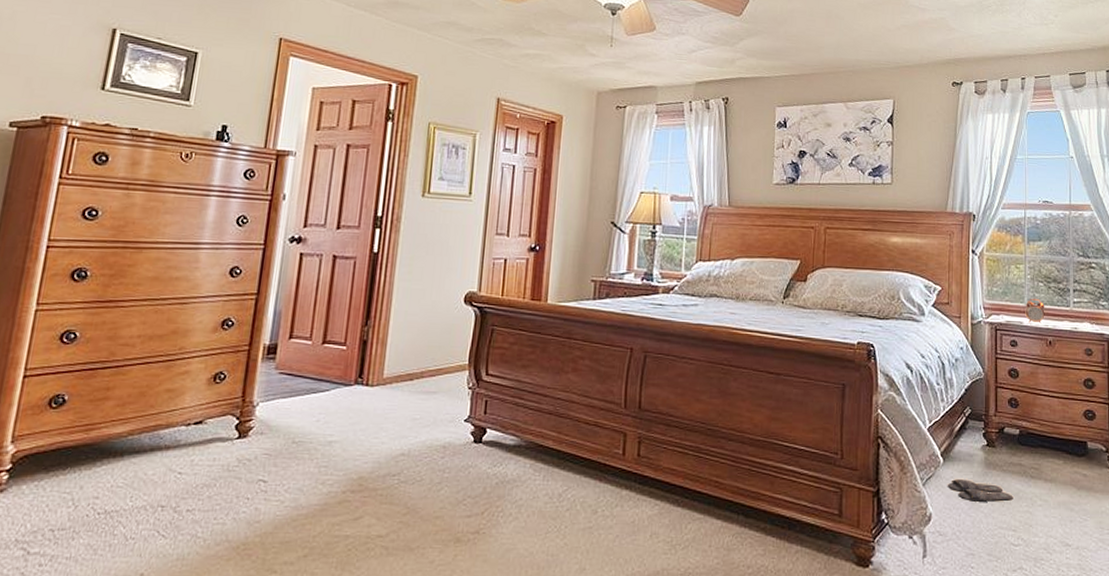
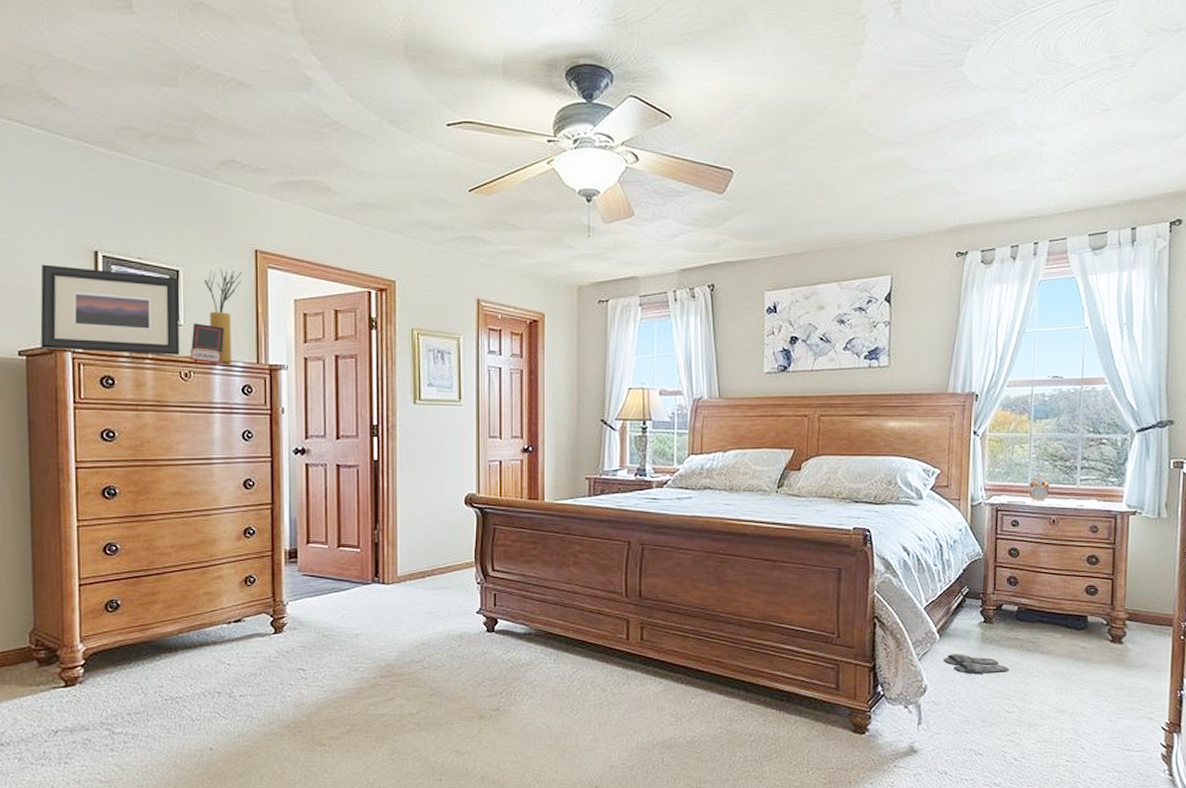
picture frame: none [35,38,196,136] -> present [40,264,180,355]
jewelry box: none [192,104,236,149] -> present [188,323,225,367]
vase: none [217,53,263,149] -> present [204,268,242,365]

